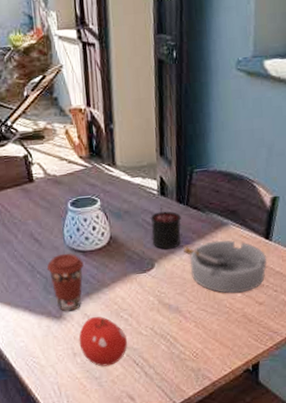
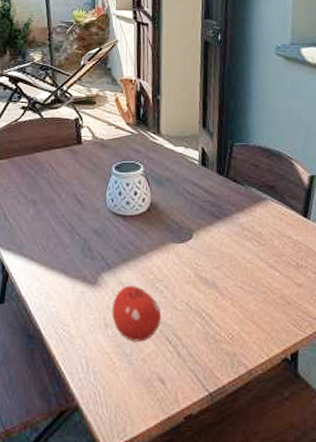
coffee cup: present [46,253,84,312] -> none [86,216,123,278]
candle: present [150,208,181,249] -> none [190,178,221,220]
ashtray: present [183,240,268,293] -> none [222,215,306,272]

